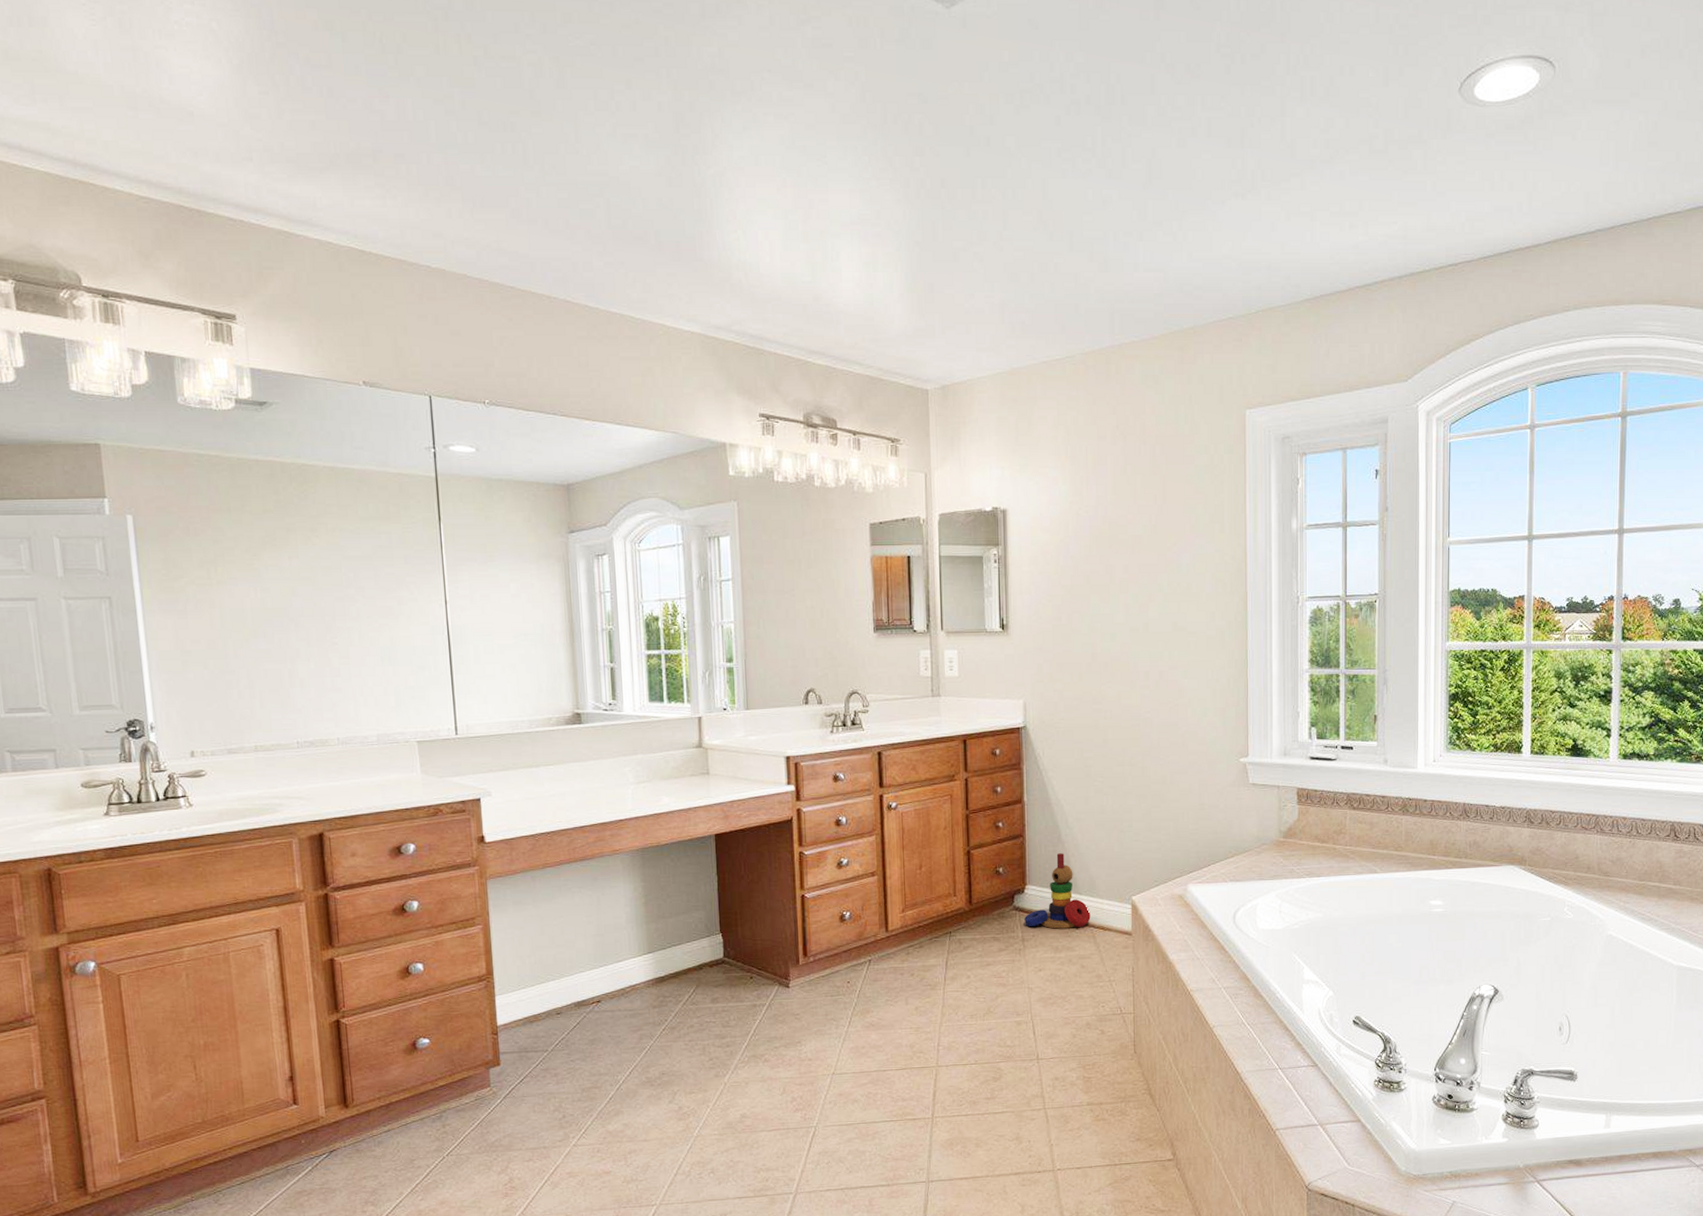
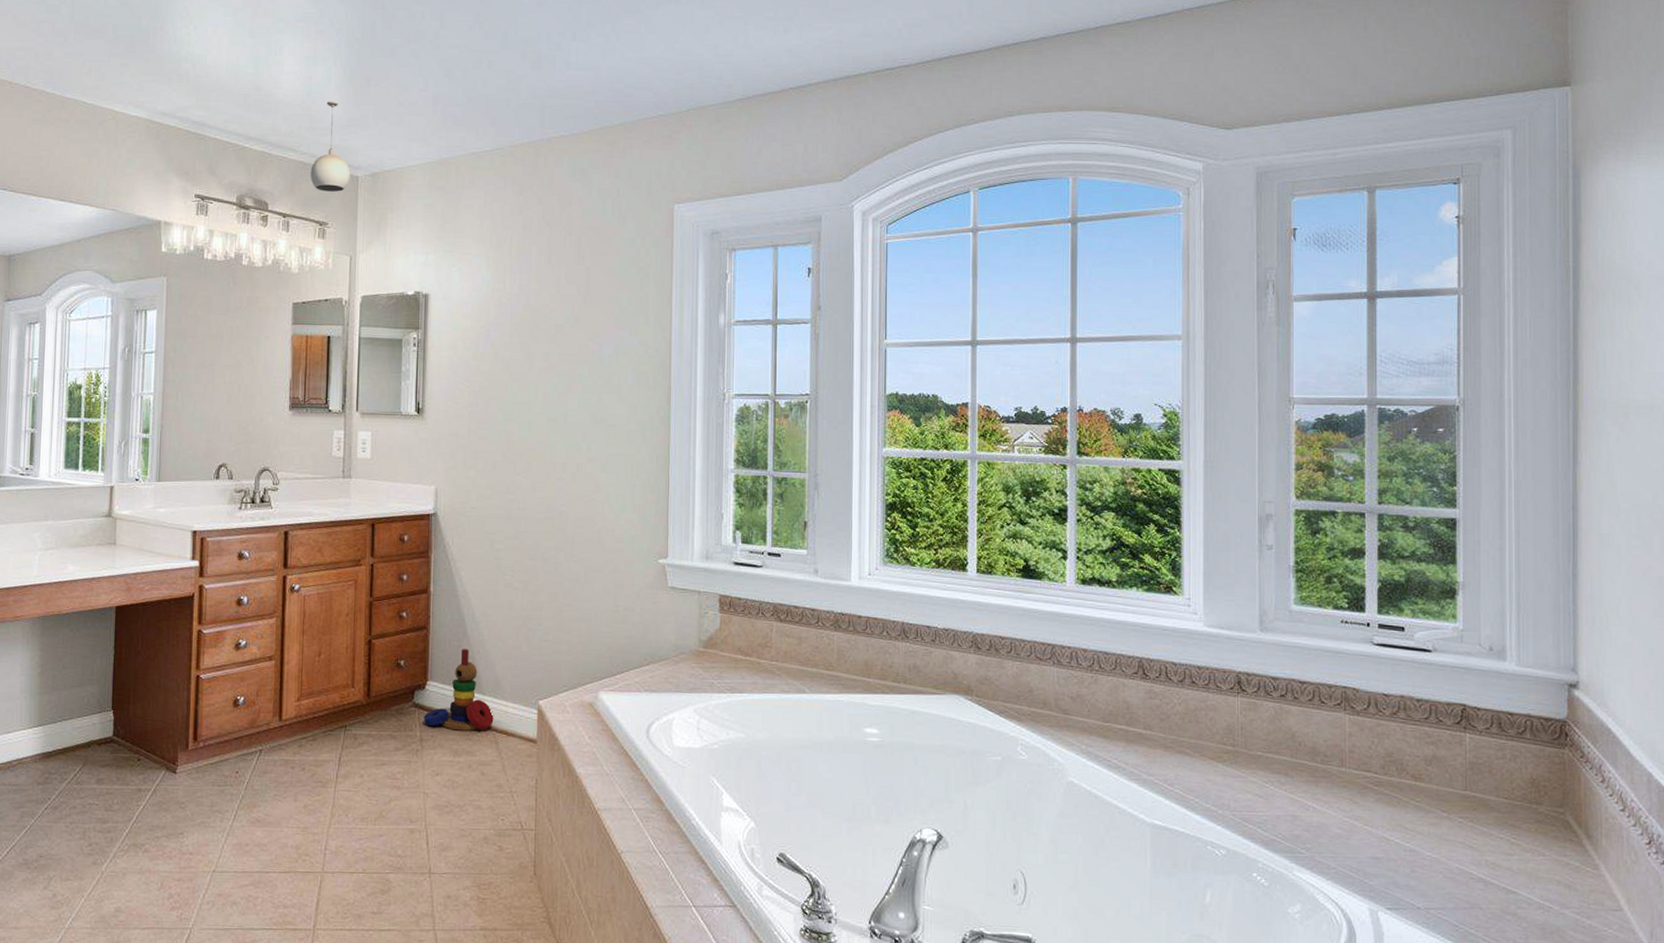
pendant light: none [878,310,920,407] -> present [310,101,350,192]

